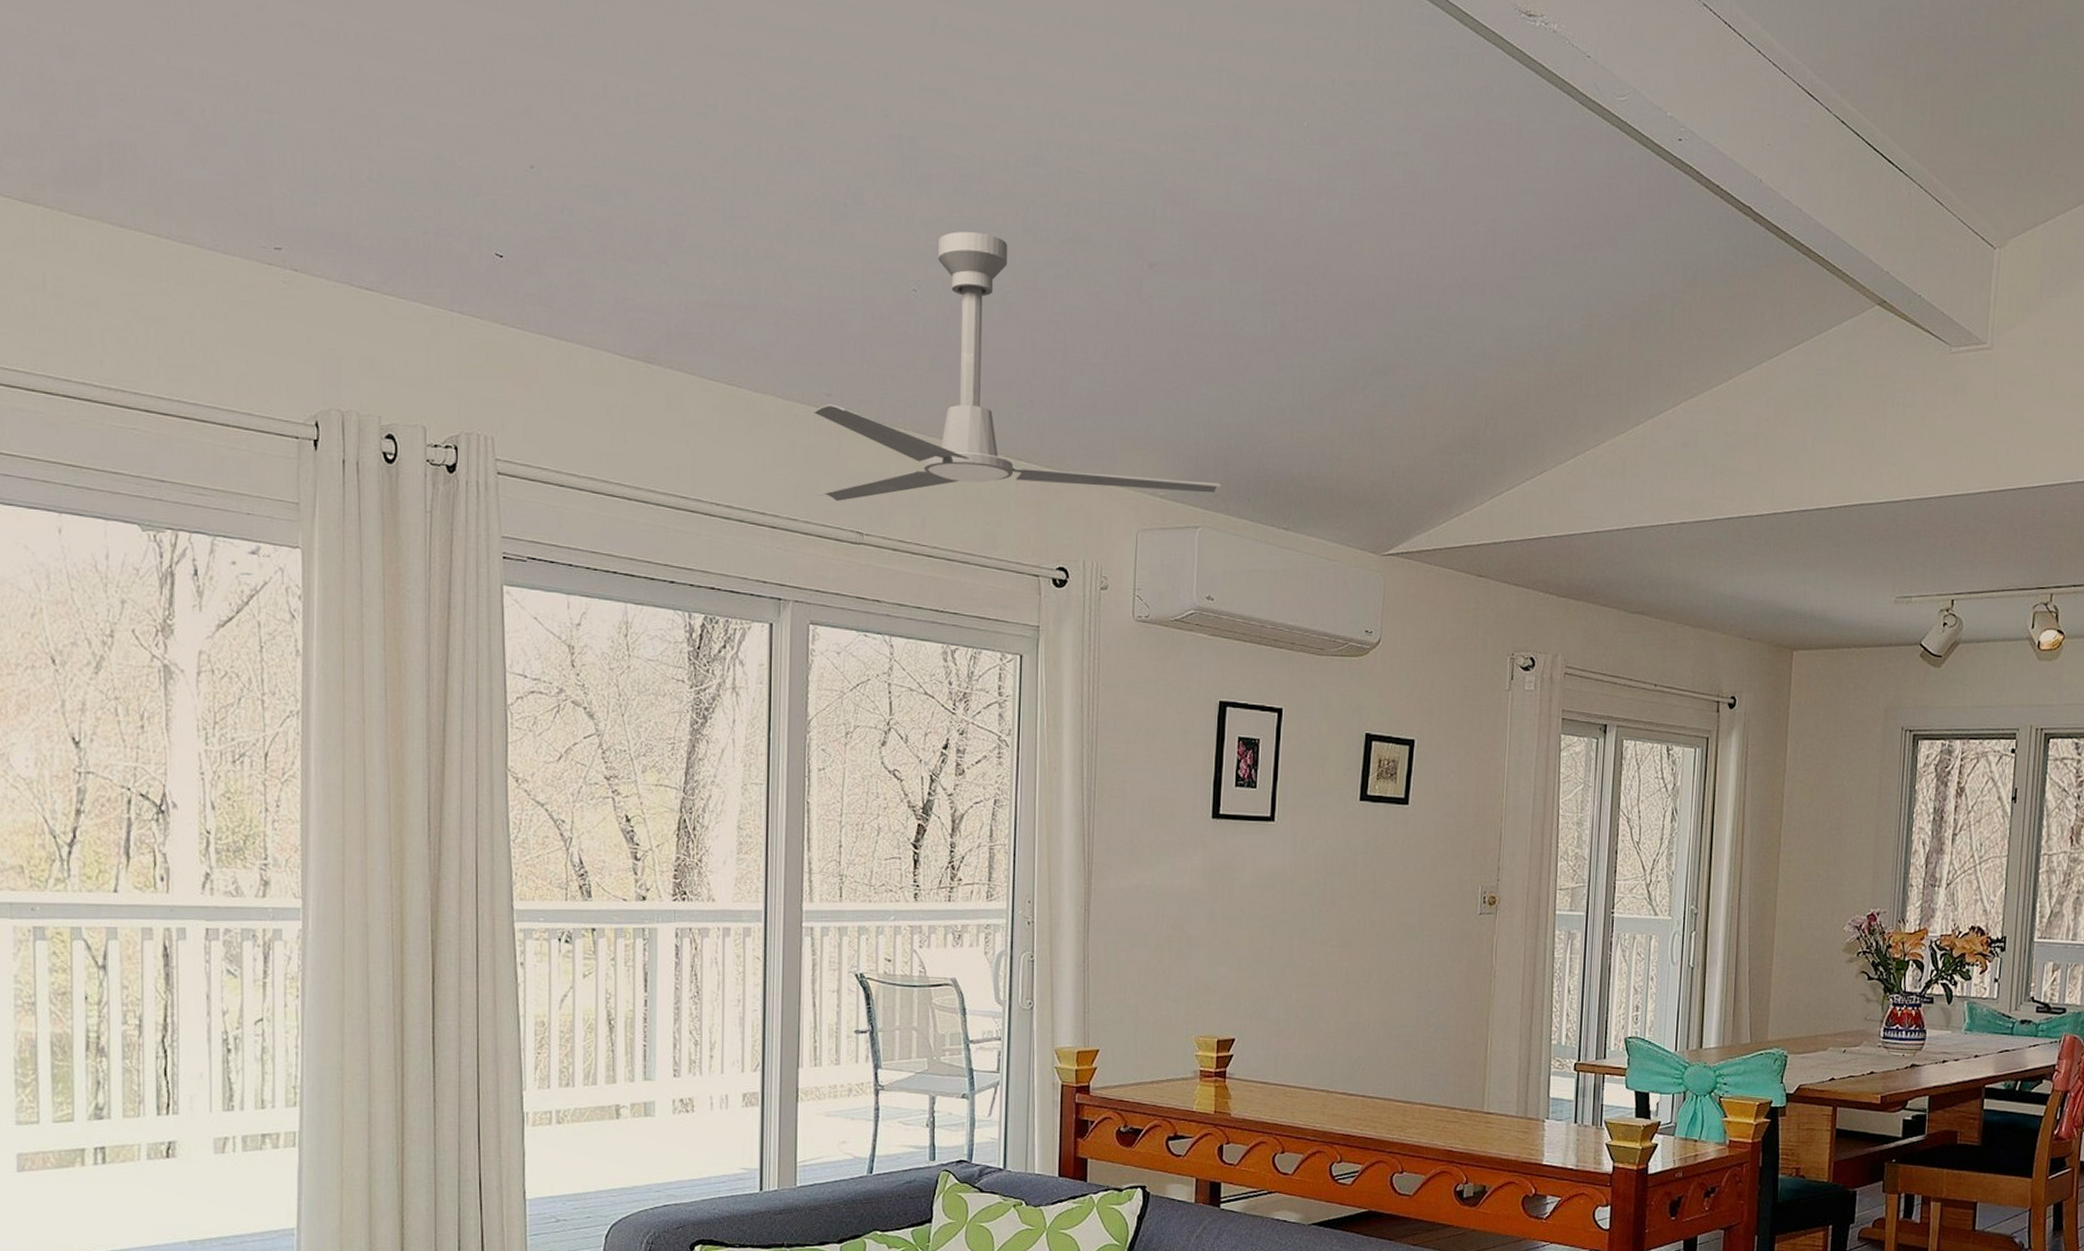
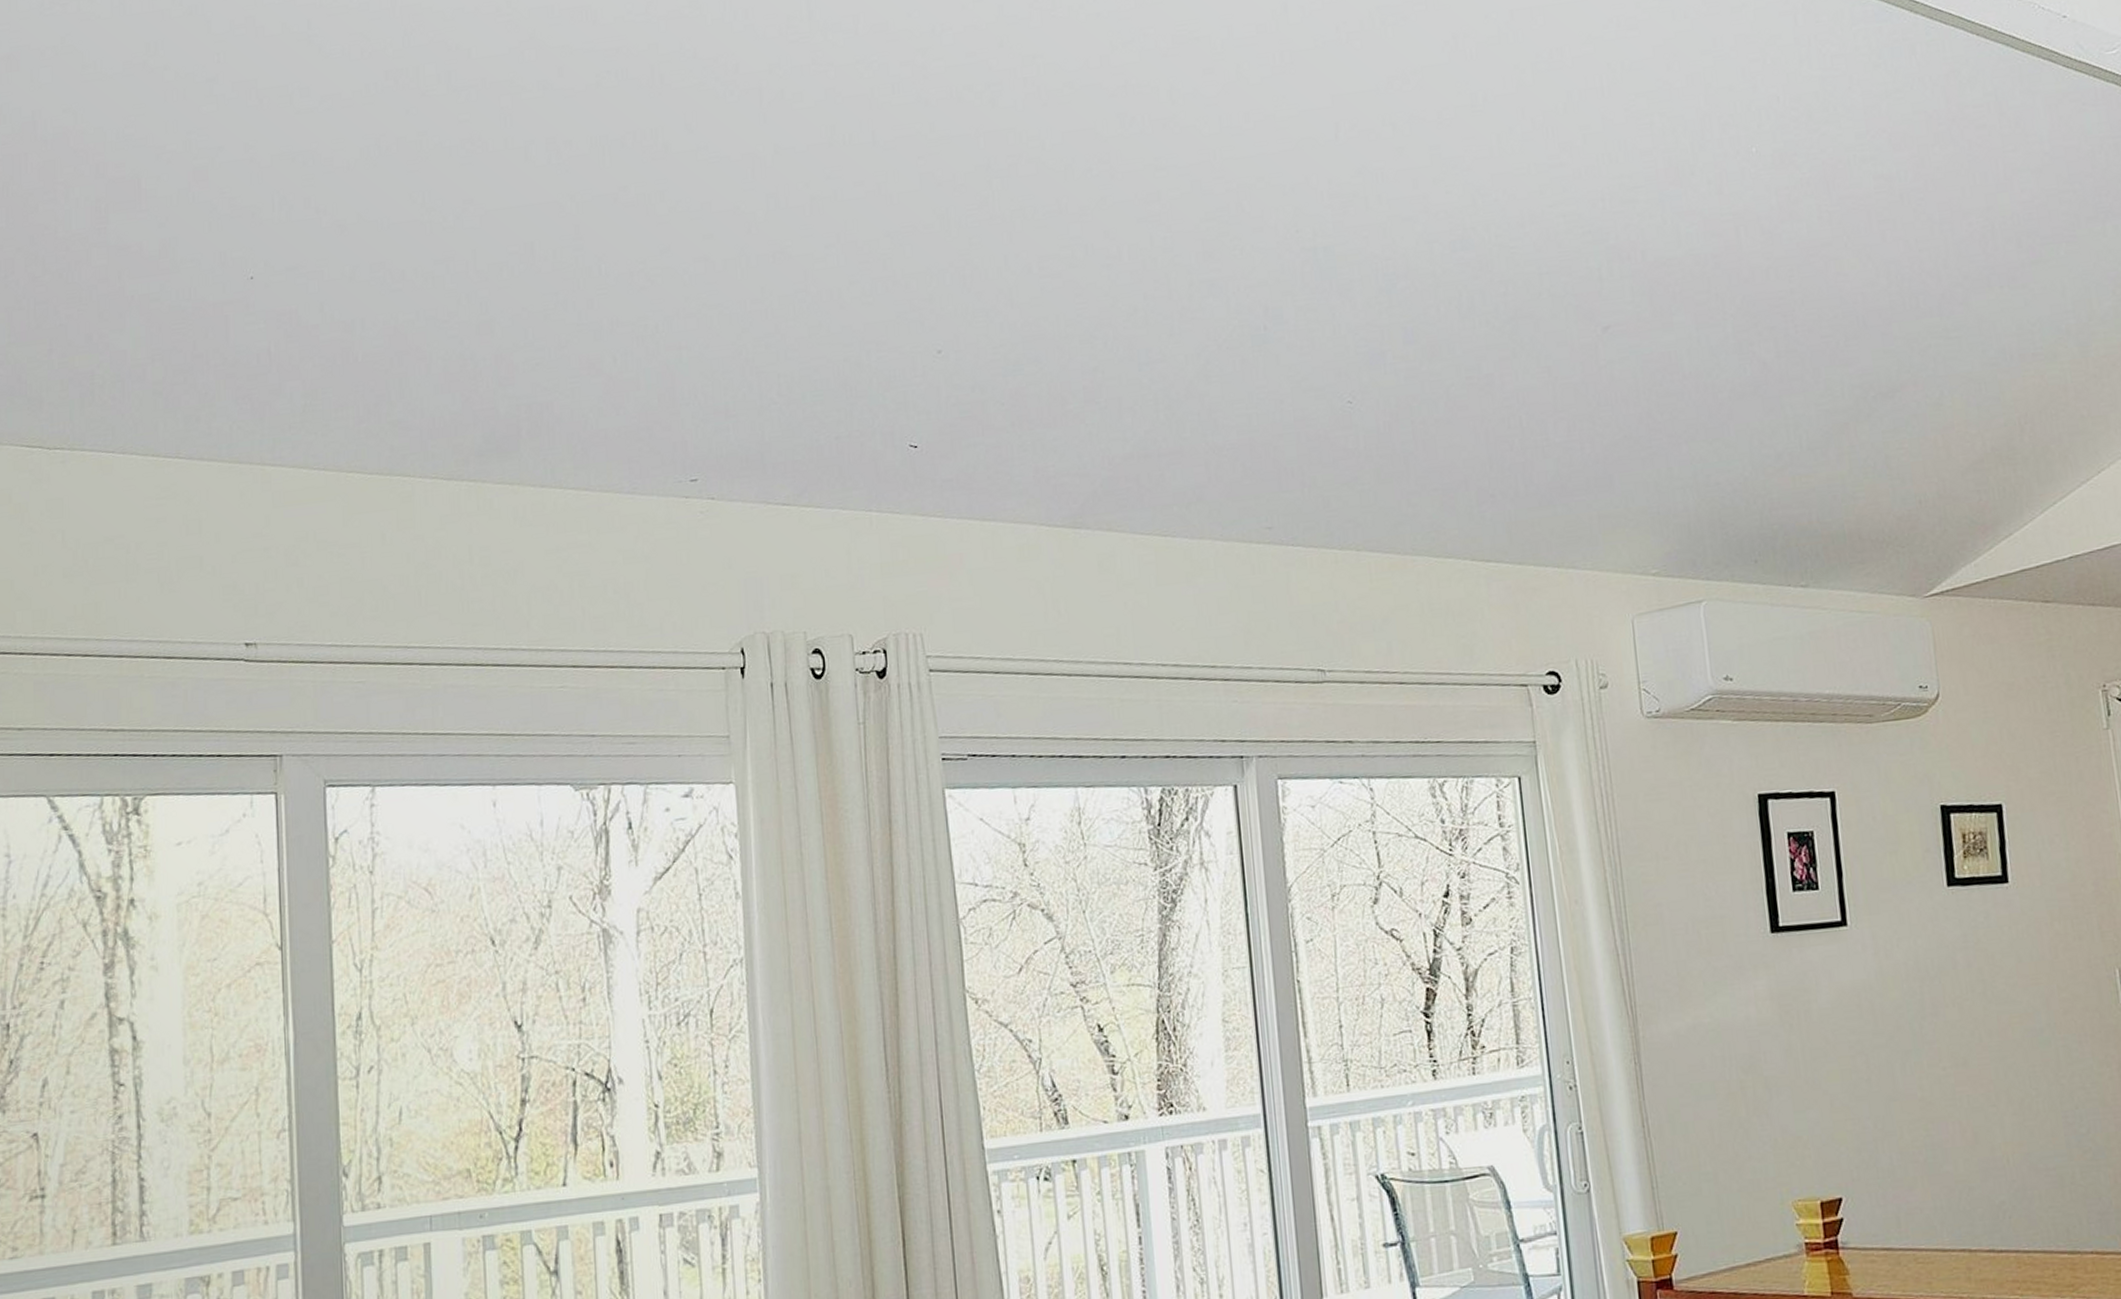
ceiling fan: present [812,231,1222,502] -> none [1256,329,1722,641]

